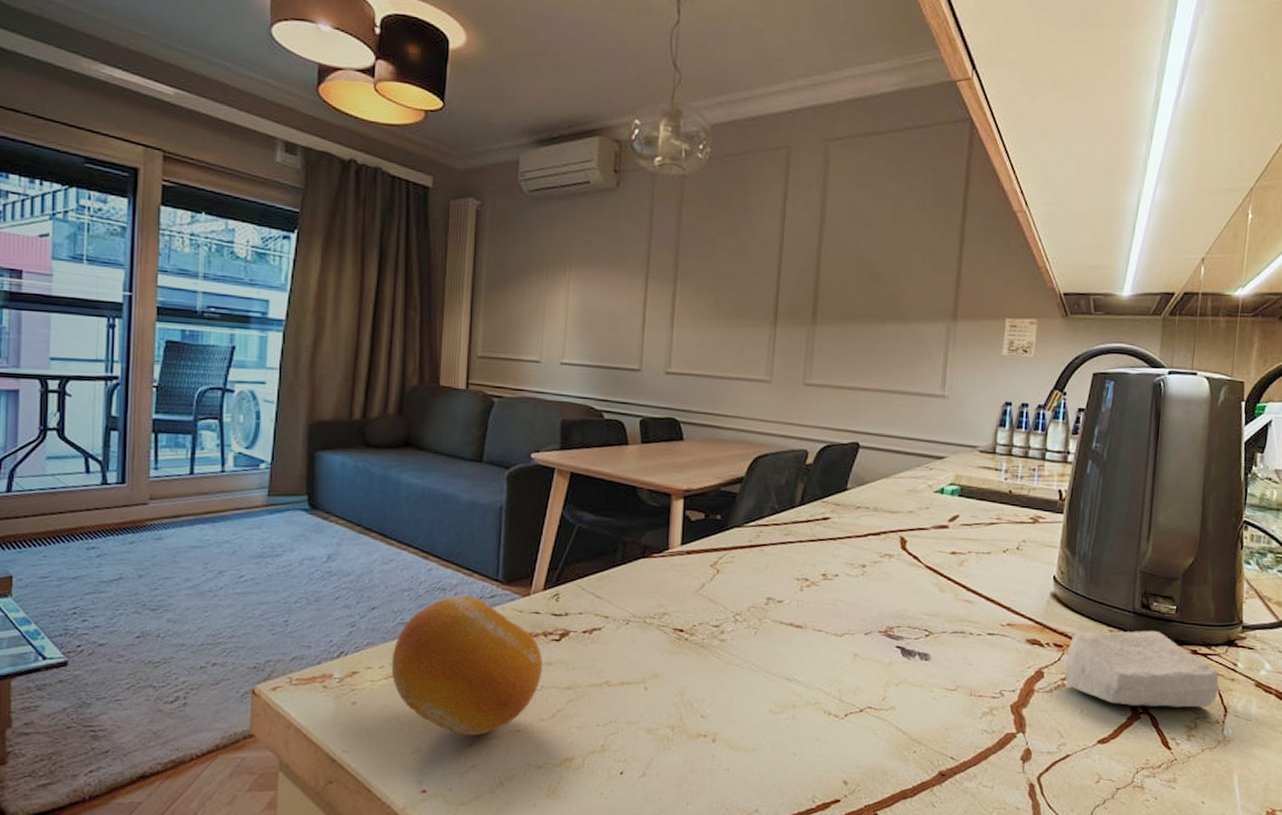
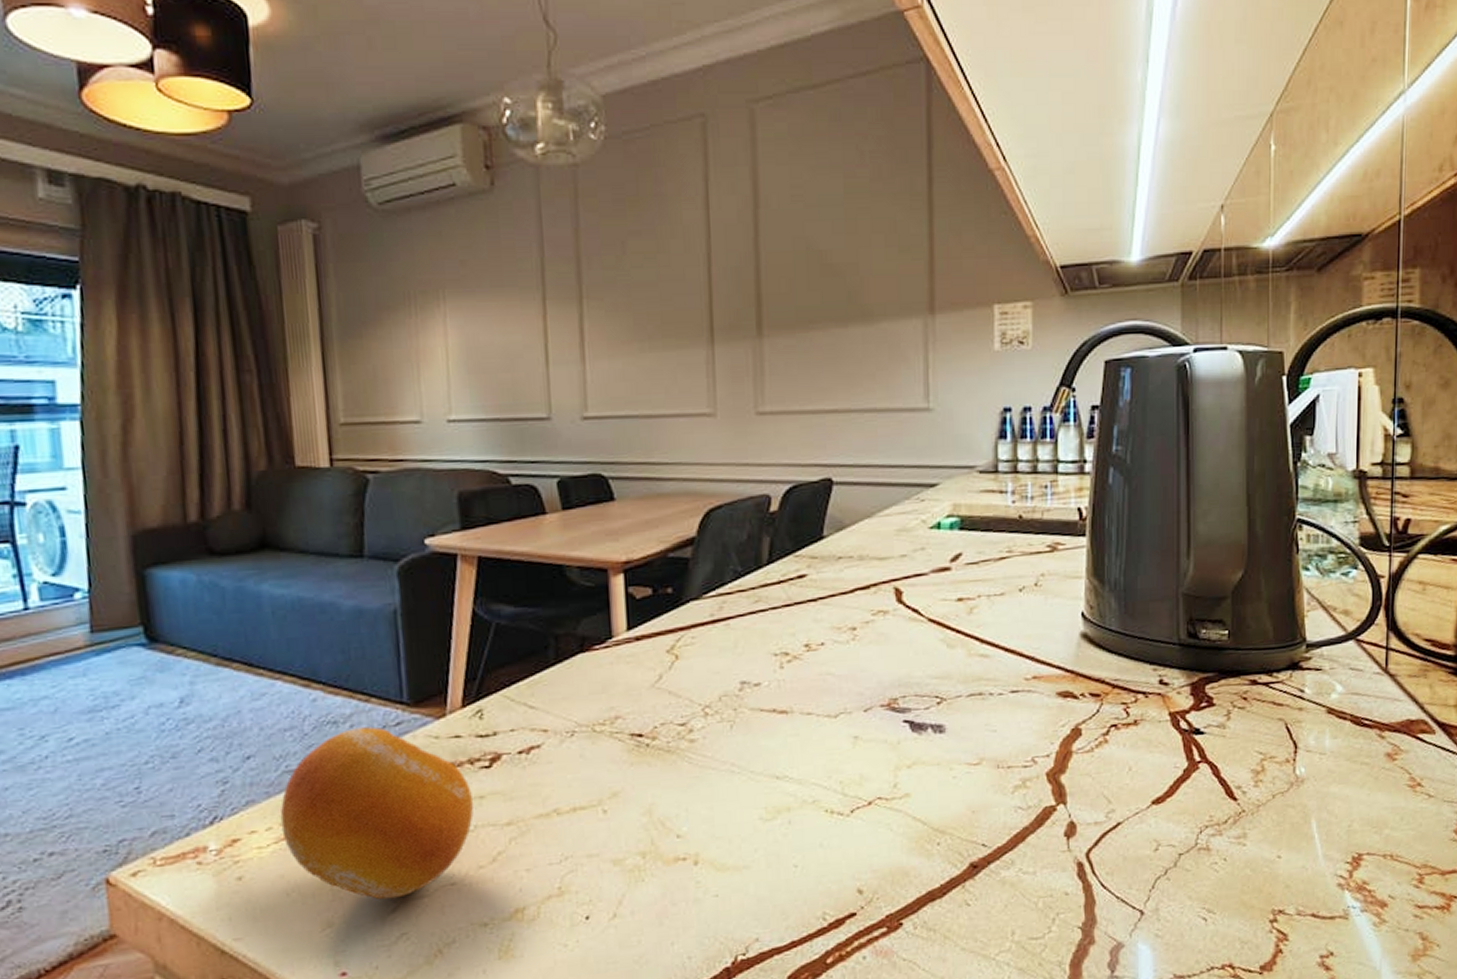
soap bar: present [1064,630,1220,708] -> none [1106,662,1286,756]

